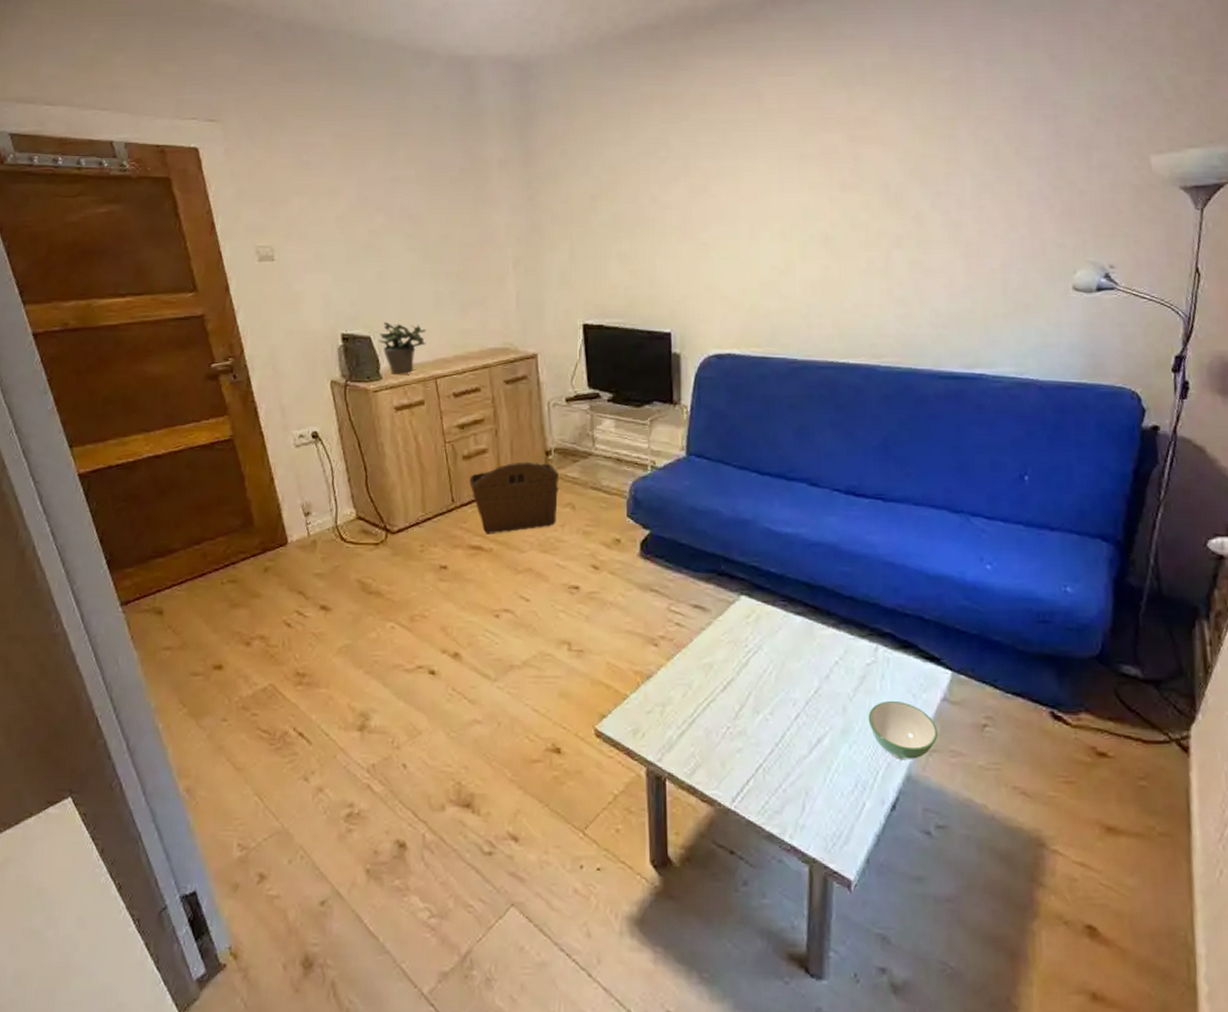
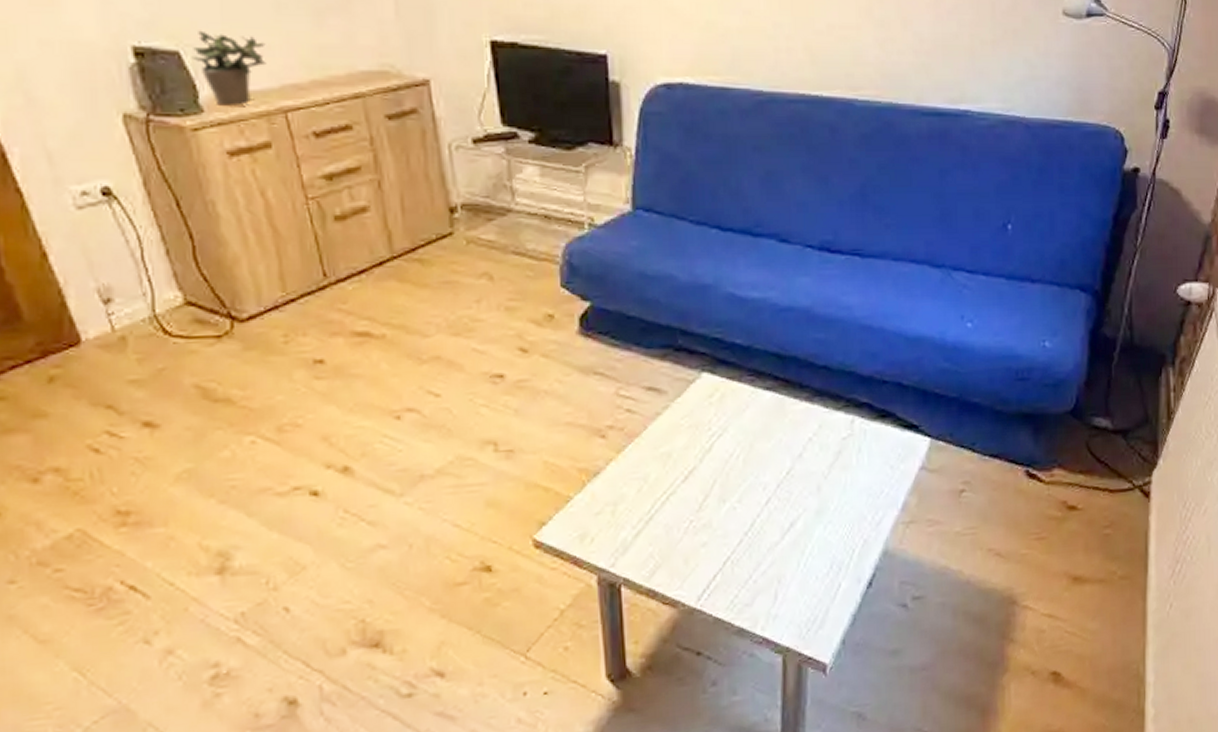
wicker basket: present [469,462,560,533] -> none [346,222,470,315]
bowl: present [868,700,938,761] -> none [844,474,915,536]

